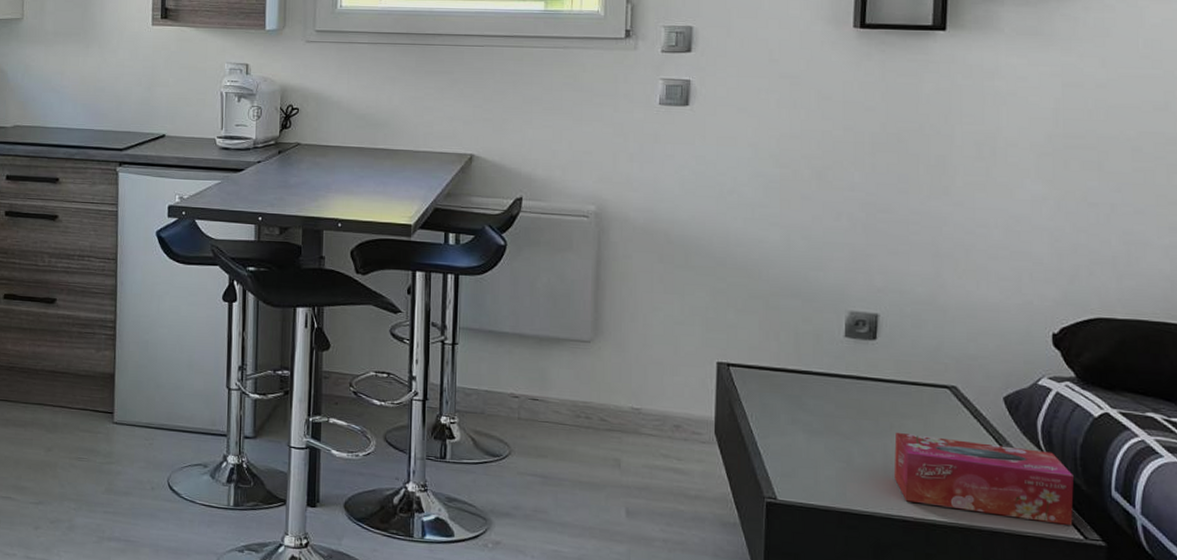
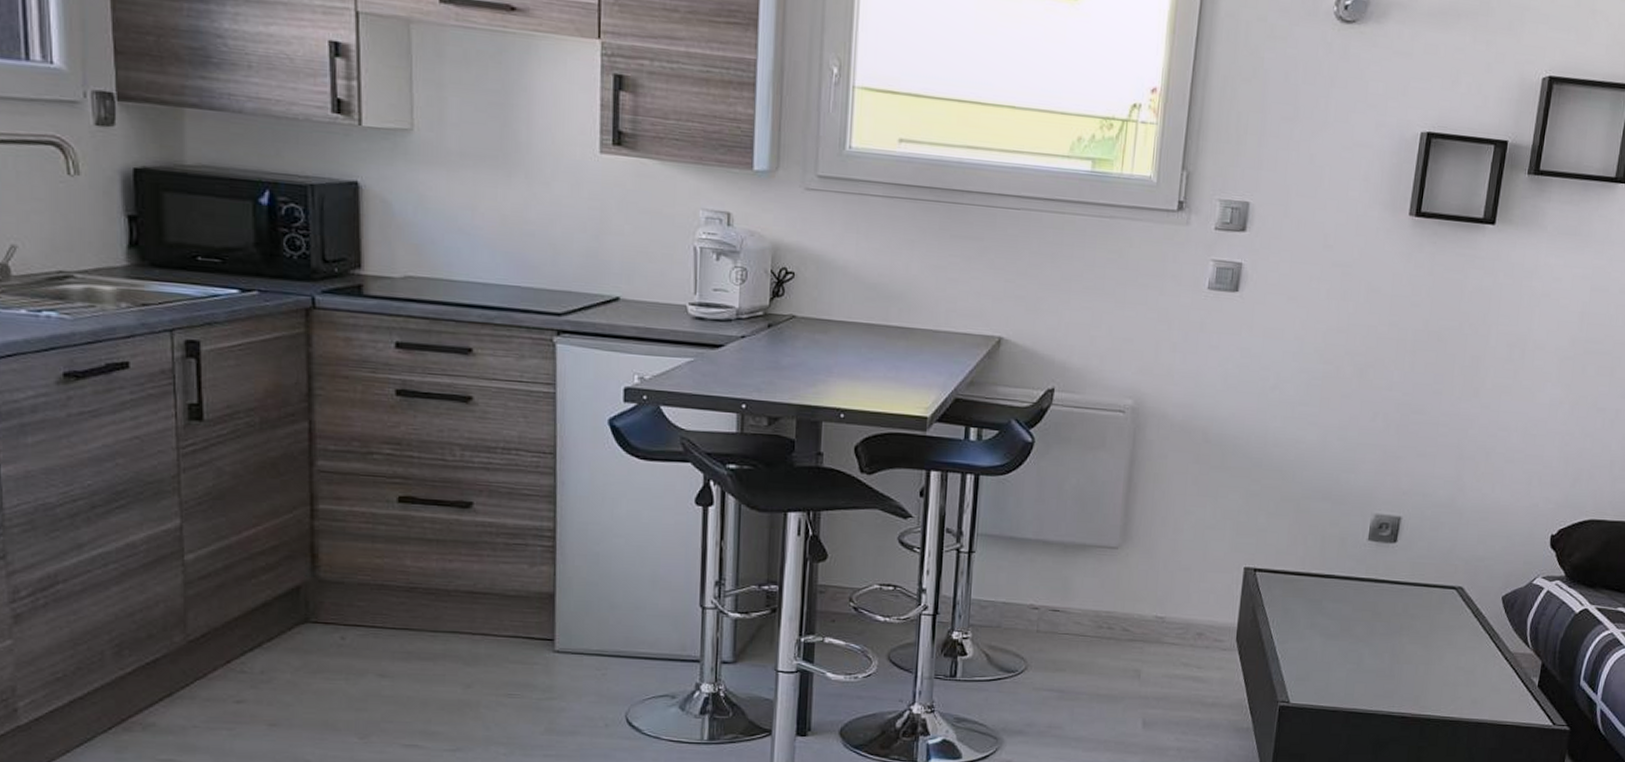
tissue box: present [893,432,1074,525] -> none [1398,632,1552,713]

